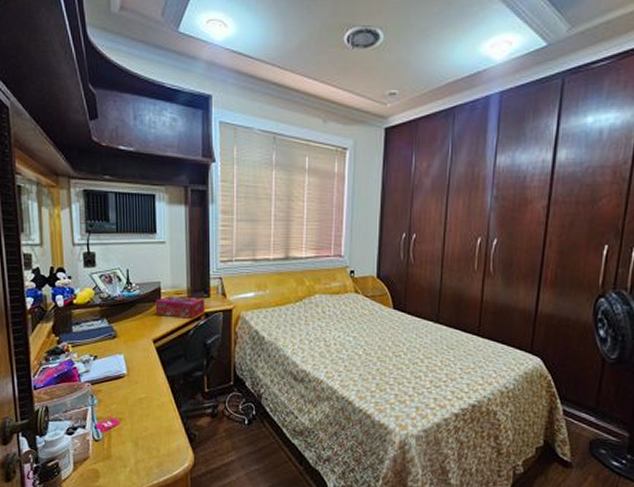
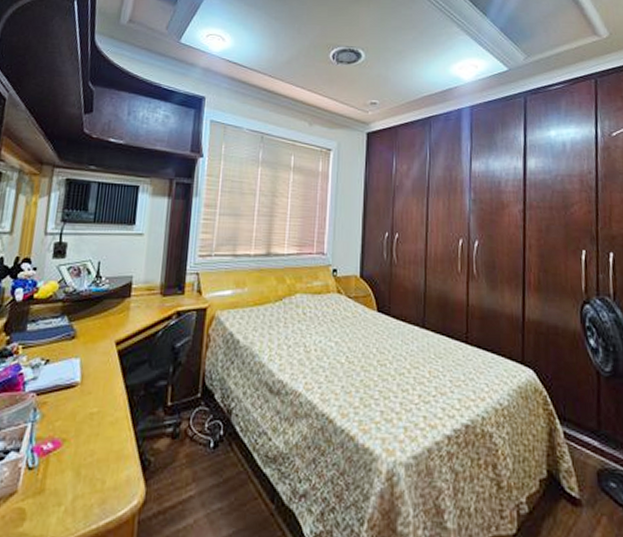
tissue box: present [155,296,205,318] -> none [122,292,178,318]

